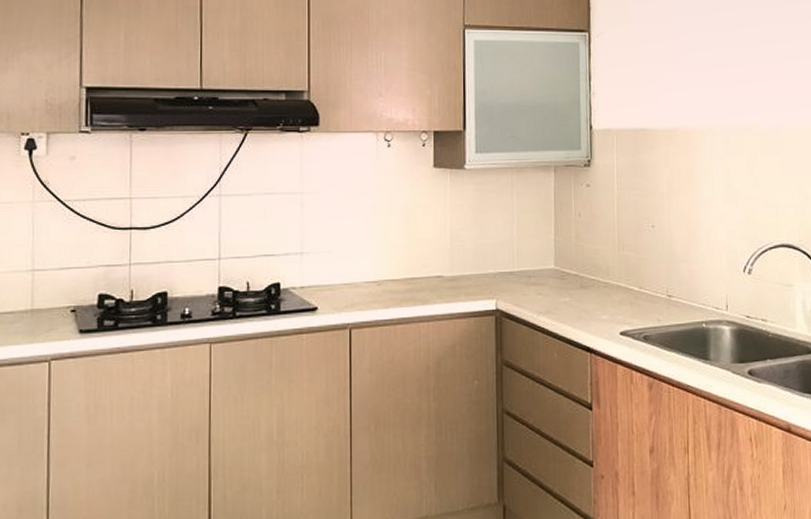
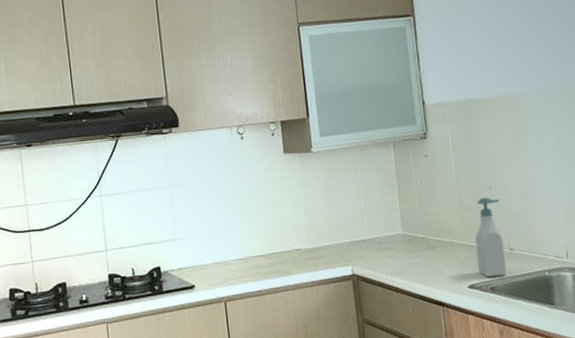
soap bottle: none [631,236,662,325] -> present [474,197,507,278]

